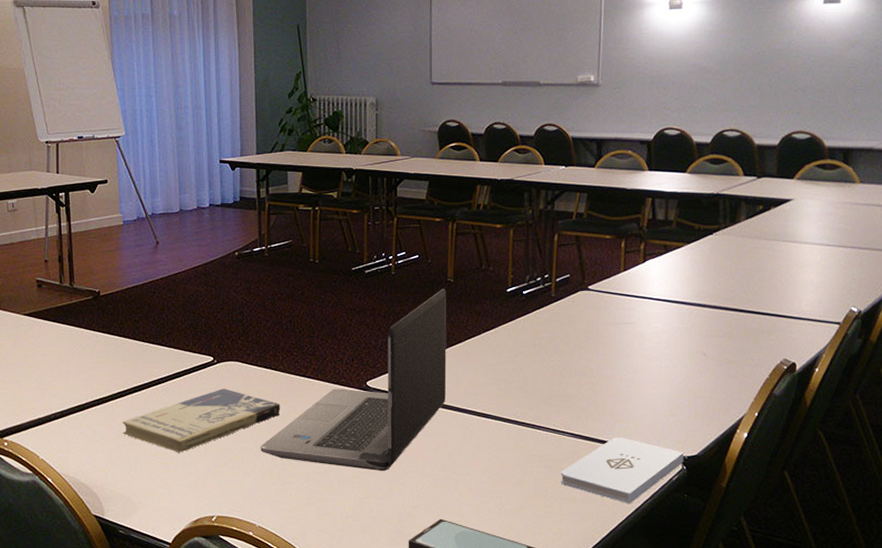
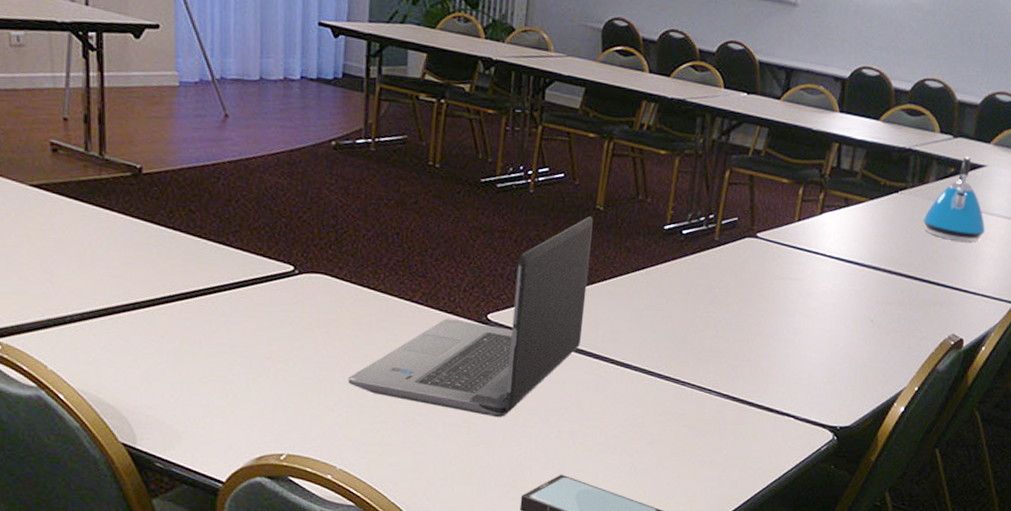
book: present [122,388,281,453] -> none [165,305,378,377]
notepad: present [560,437,684,504] -> none [700,400,837,472]
kettle: none [739,193,802,271] -> present [923,156,986,242]

